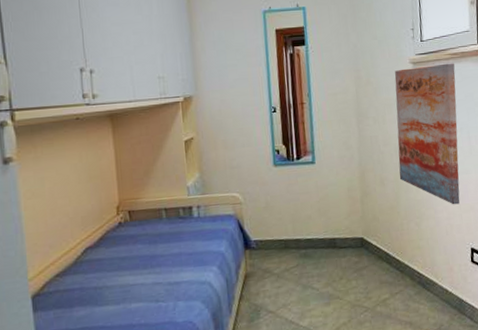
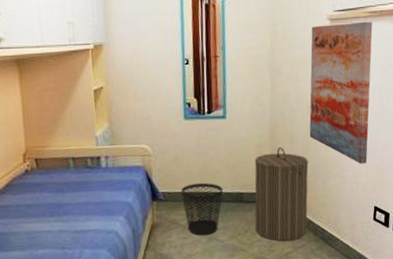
wastebasket: none [273,229,316,284] -> present [181,182,224,236]
laundry hamper: none [345,191,404,288] -> present [254,147,309,241]

